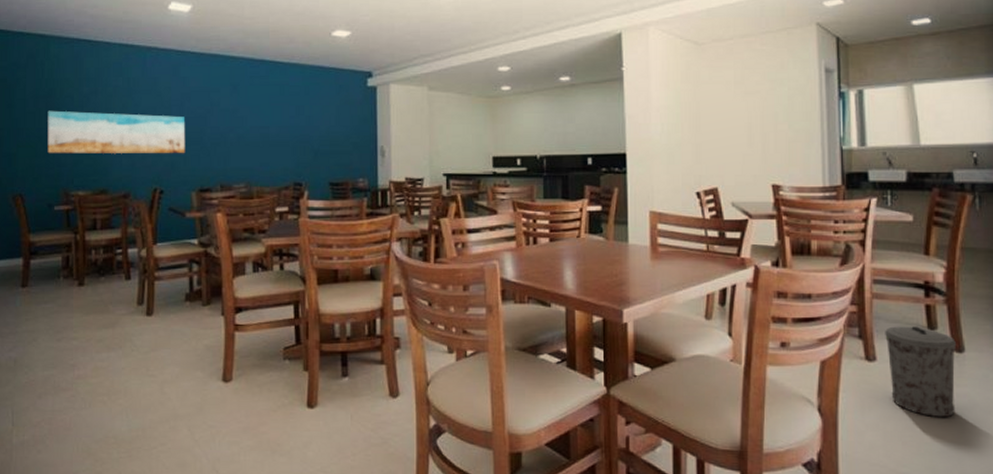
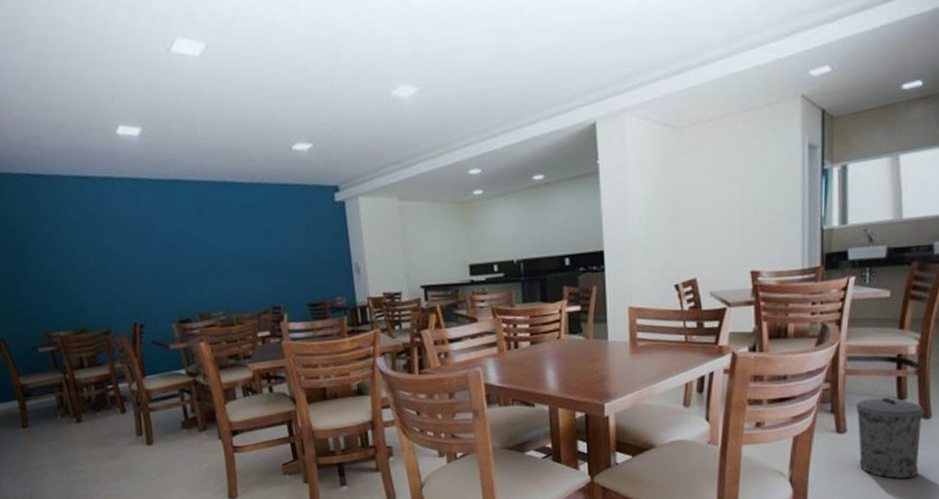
wall art: present [47,110,186,155] -> none [12,248,159,297]

